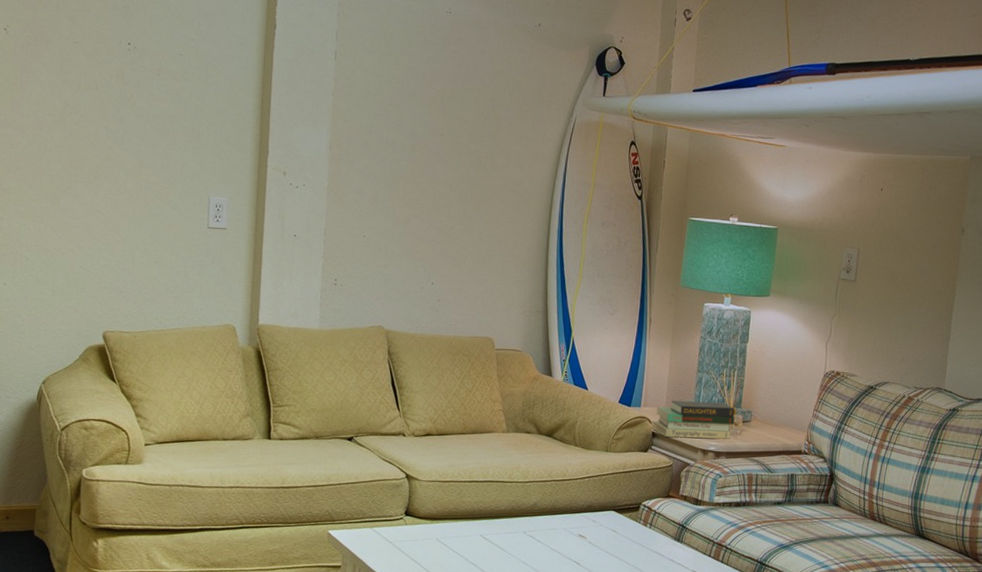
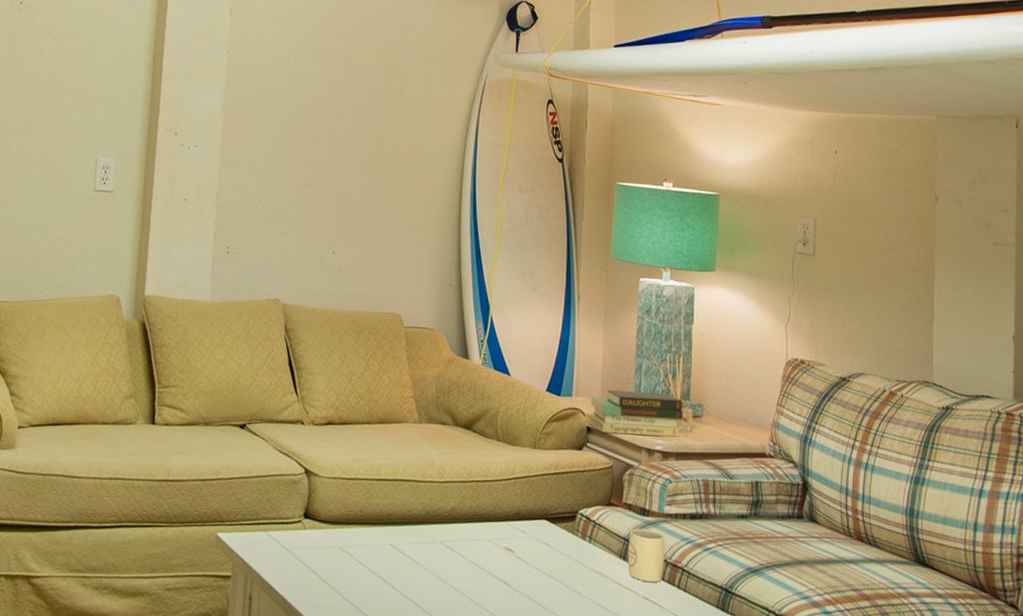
mug: none [681,515,713,559] -> present [627,528,666,583]

